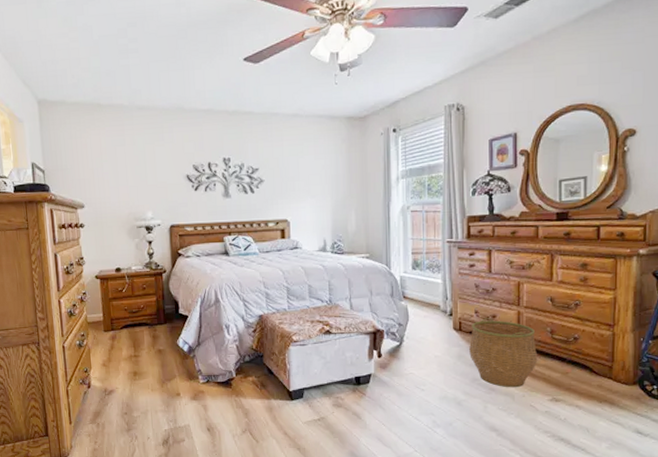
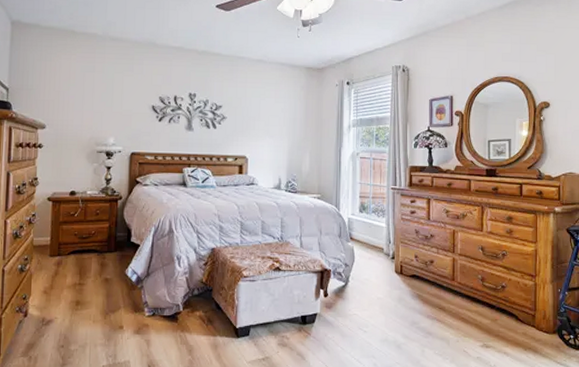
basket: present [469,318,538,388] -> none [409,263,471,333]

